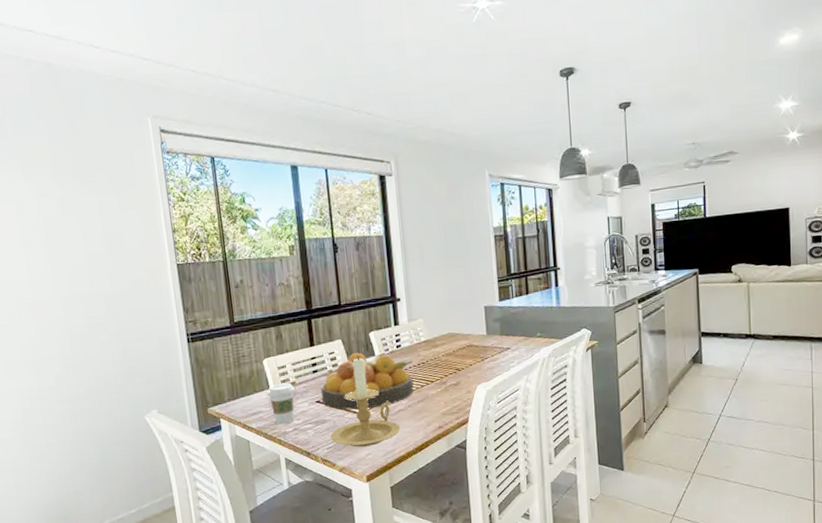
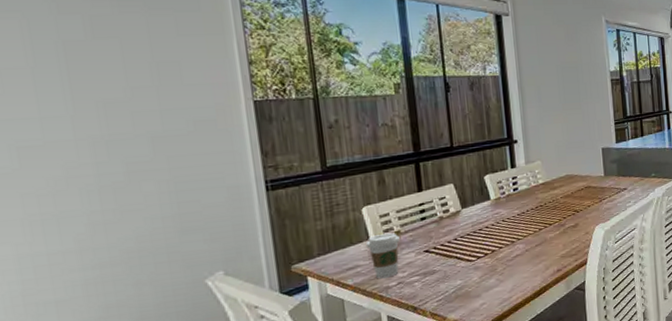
fruit bowl: present [320,352,414,410] -> none [429,196,532,259]
candle holder: present [330,354,401,447] -> none [440,199,518,298]

